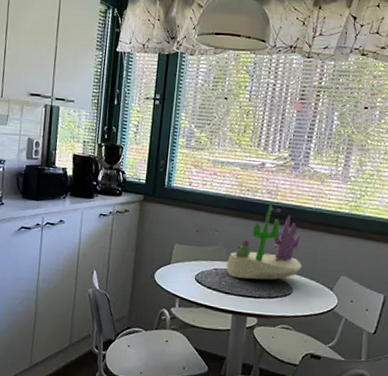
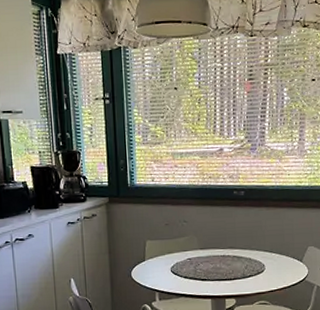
succulent planter: present [226,204,302,280] -> none [199,188,270,264]

